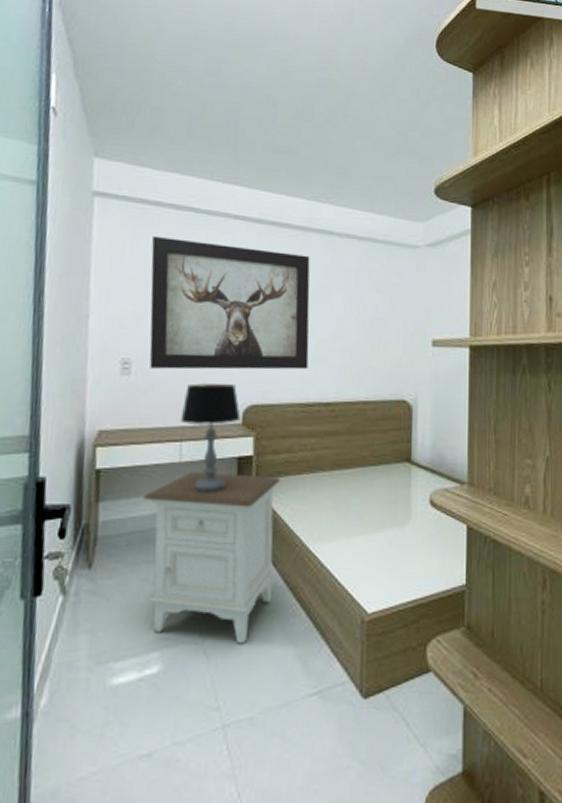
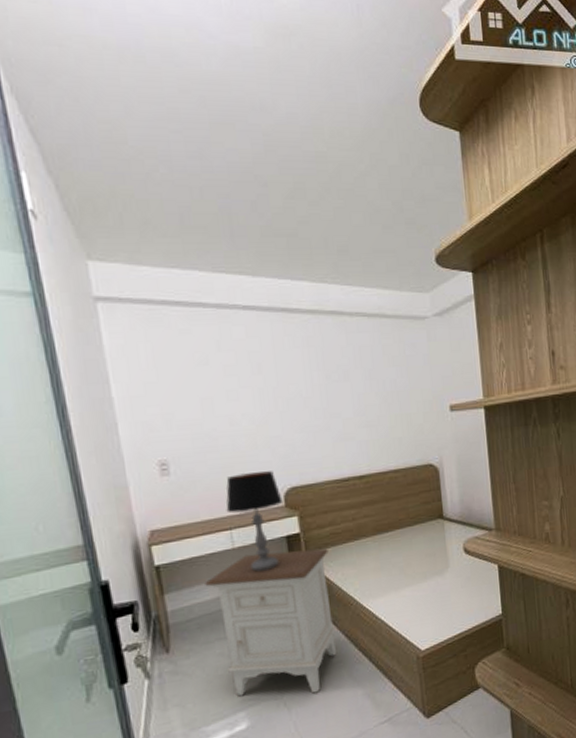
wall art: present [149,235,310,370] -> none [165,335,339,466]

